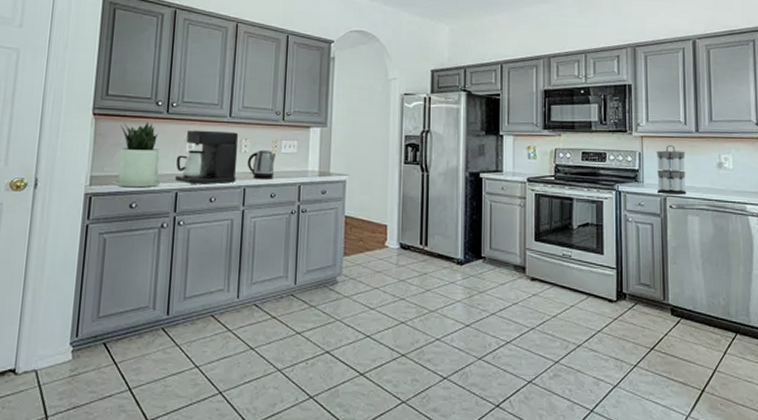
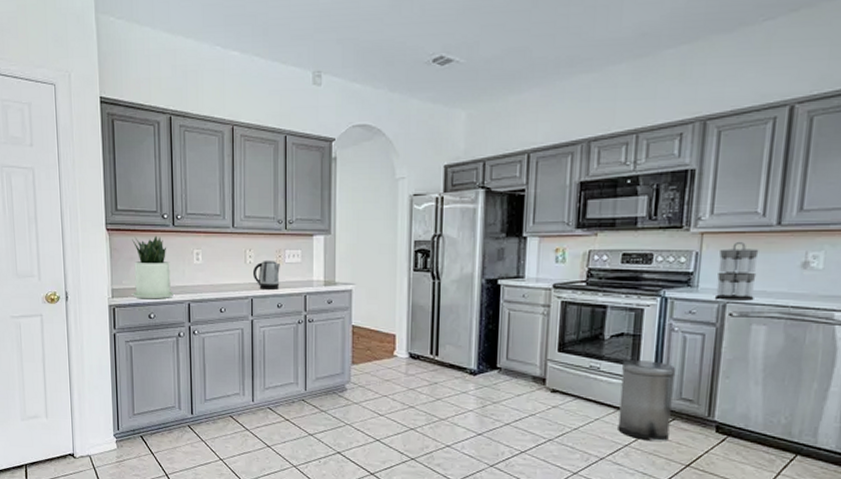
coffee maker: present [174,130,239,185] -> none [185,242,243,296]
pedal bin: none [590,248,634,327] -> present [618,360,676,443]

